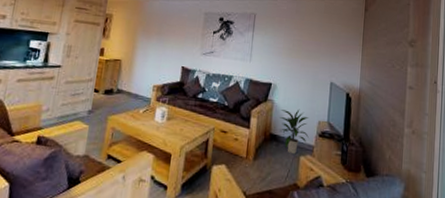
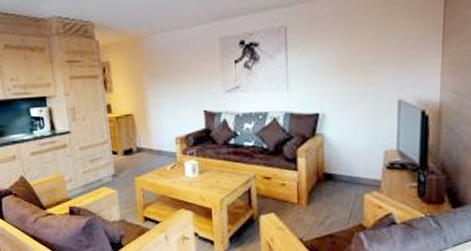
indoor plant: present [280,109,309,155] -> none [334,139,373,193]

